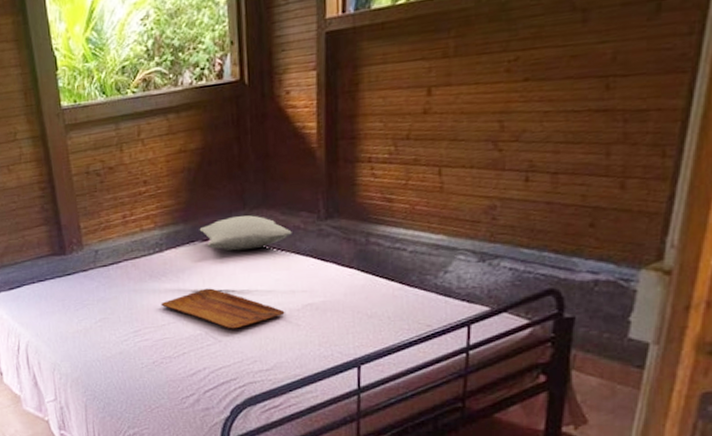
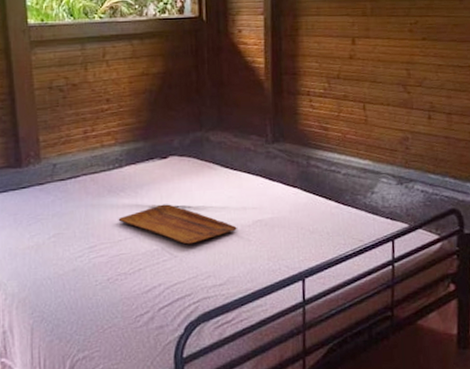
pillow: present [199,215,292,251] -> none [158,136,244,169]

